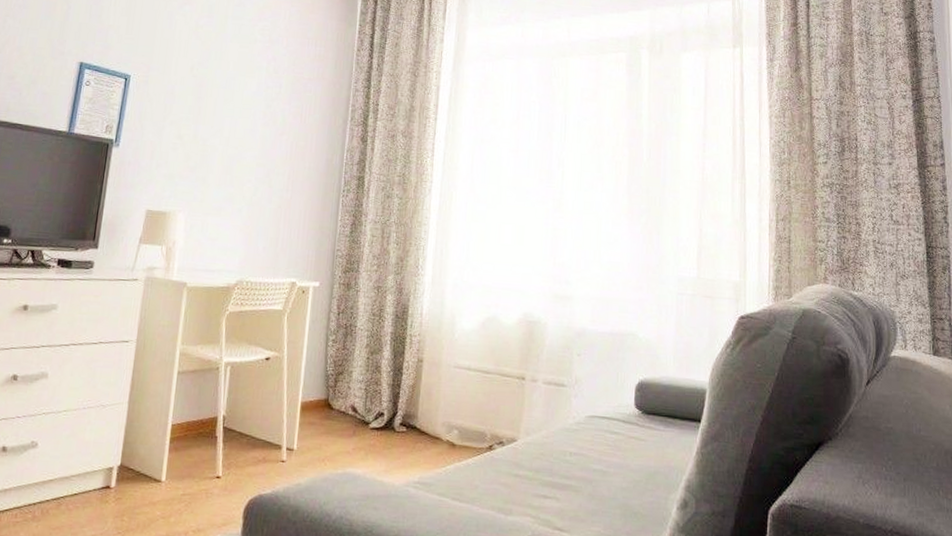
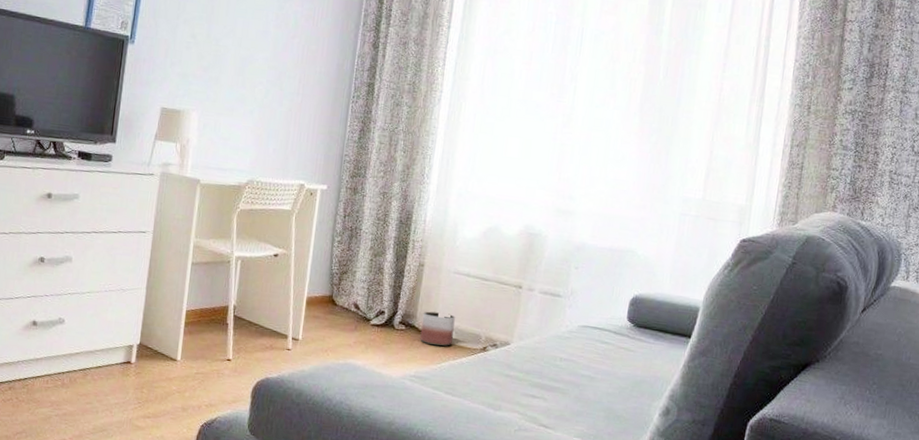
planter: none [422,410,458,448] -> present [420,311,455,346]

